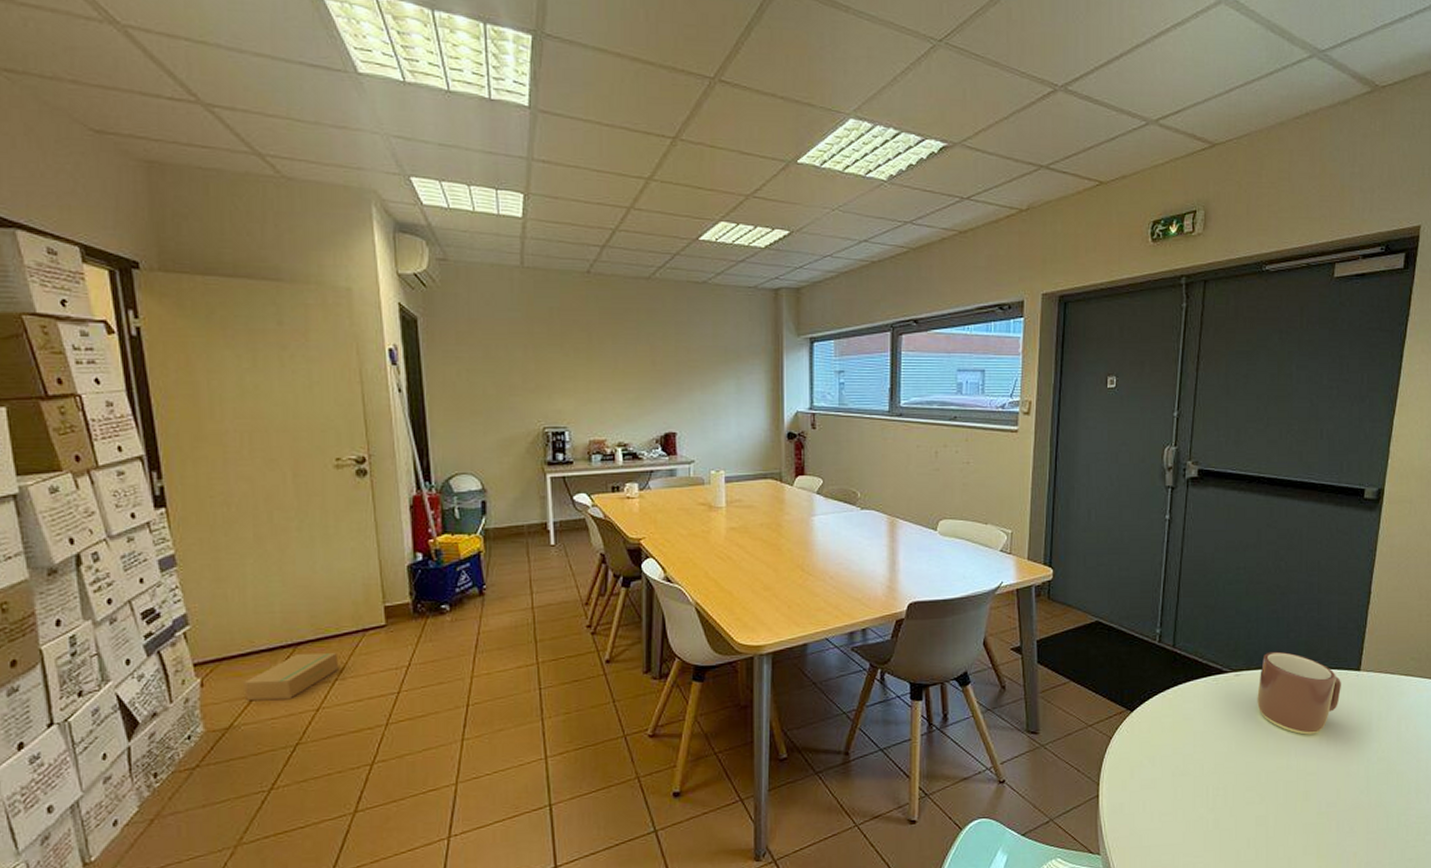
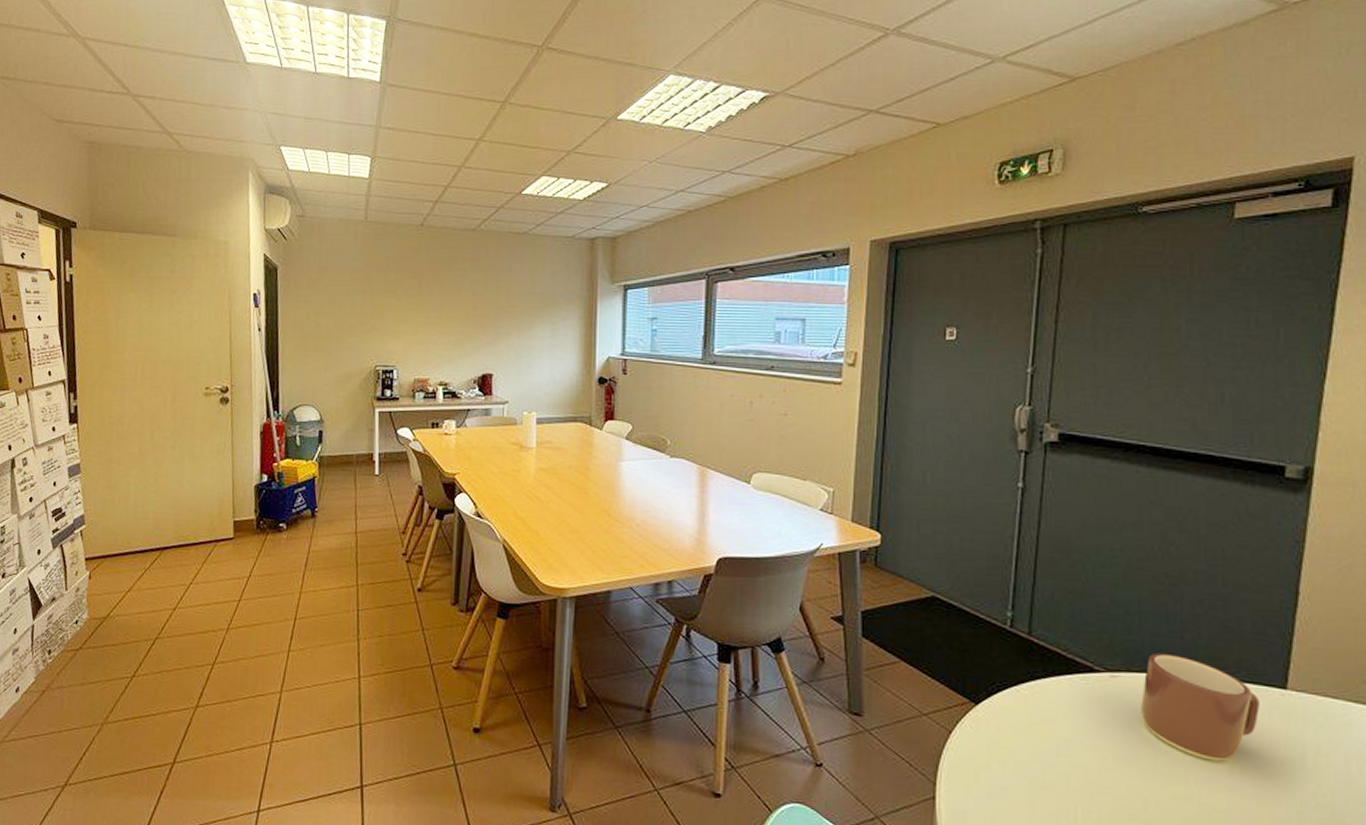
box: present [244,652,339,700] -> none [120,557,194,598]

